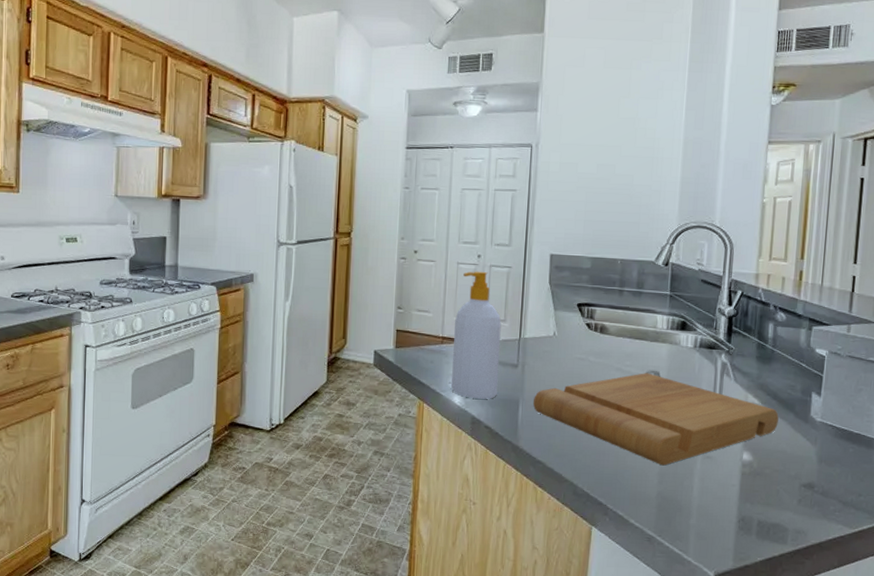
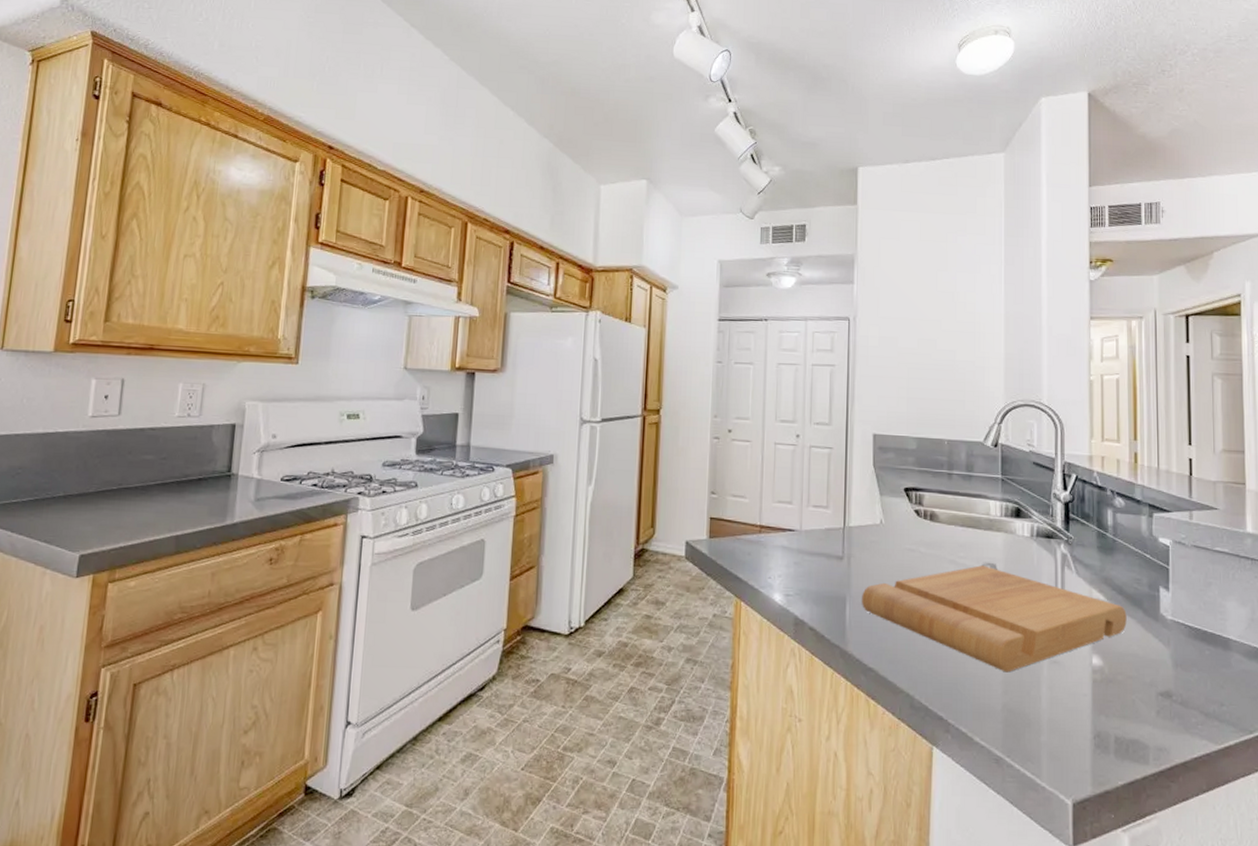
soap bottle: present [451,271,502,399] -> none [771,452,824,596]

